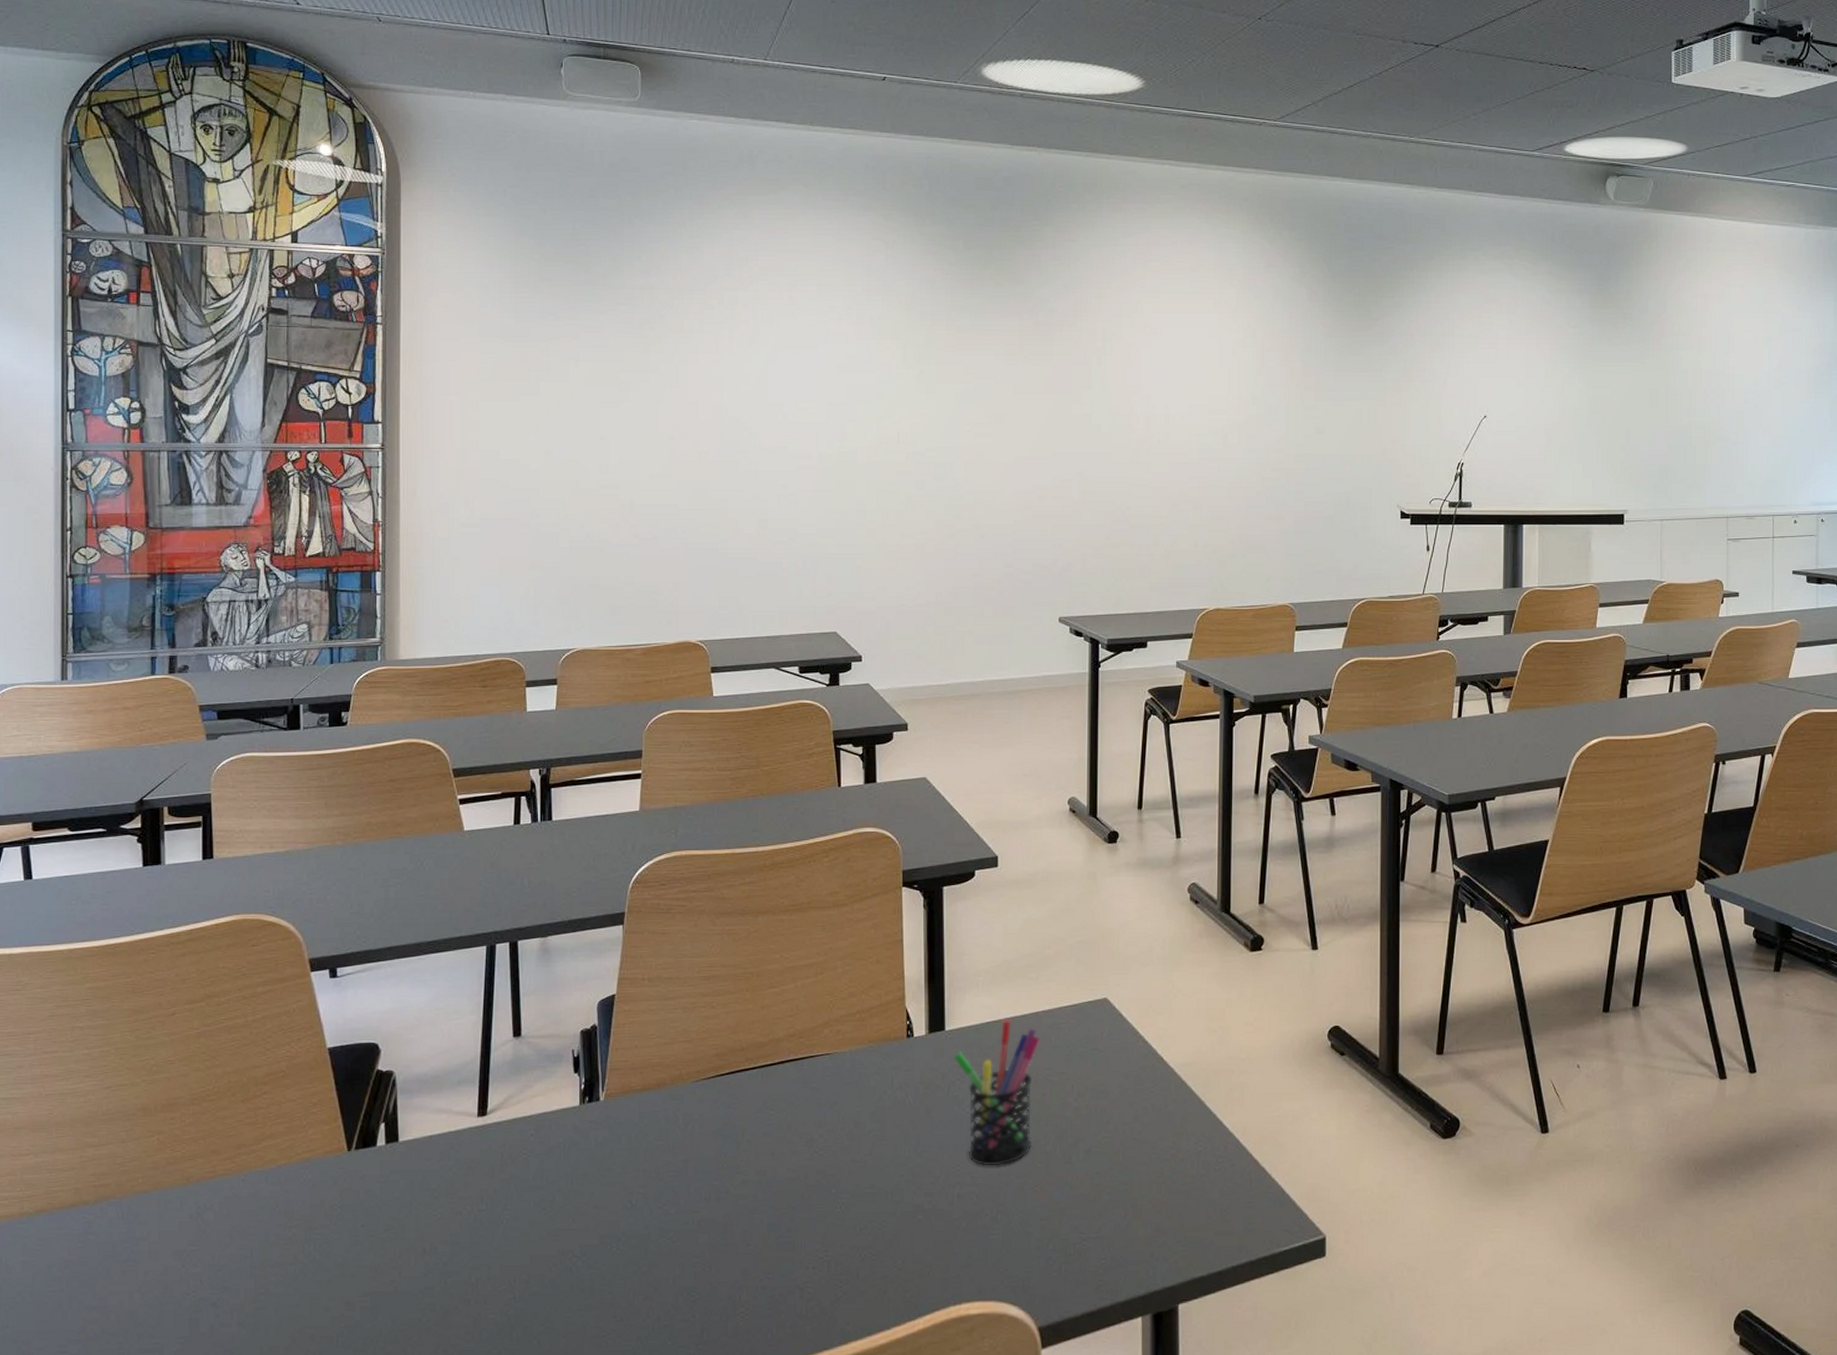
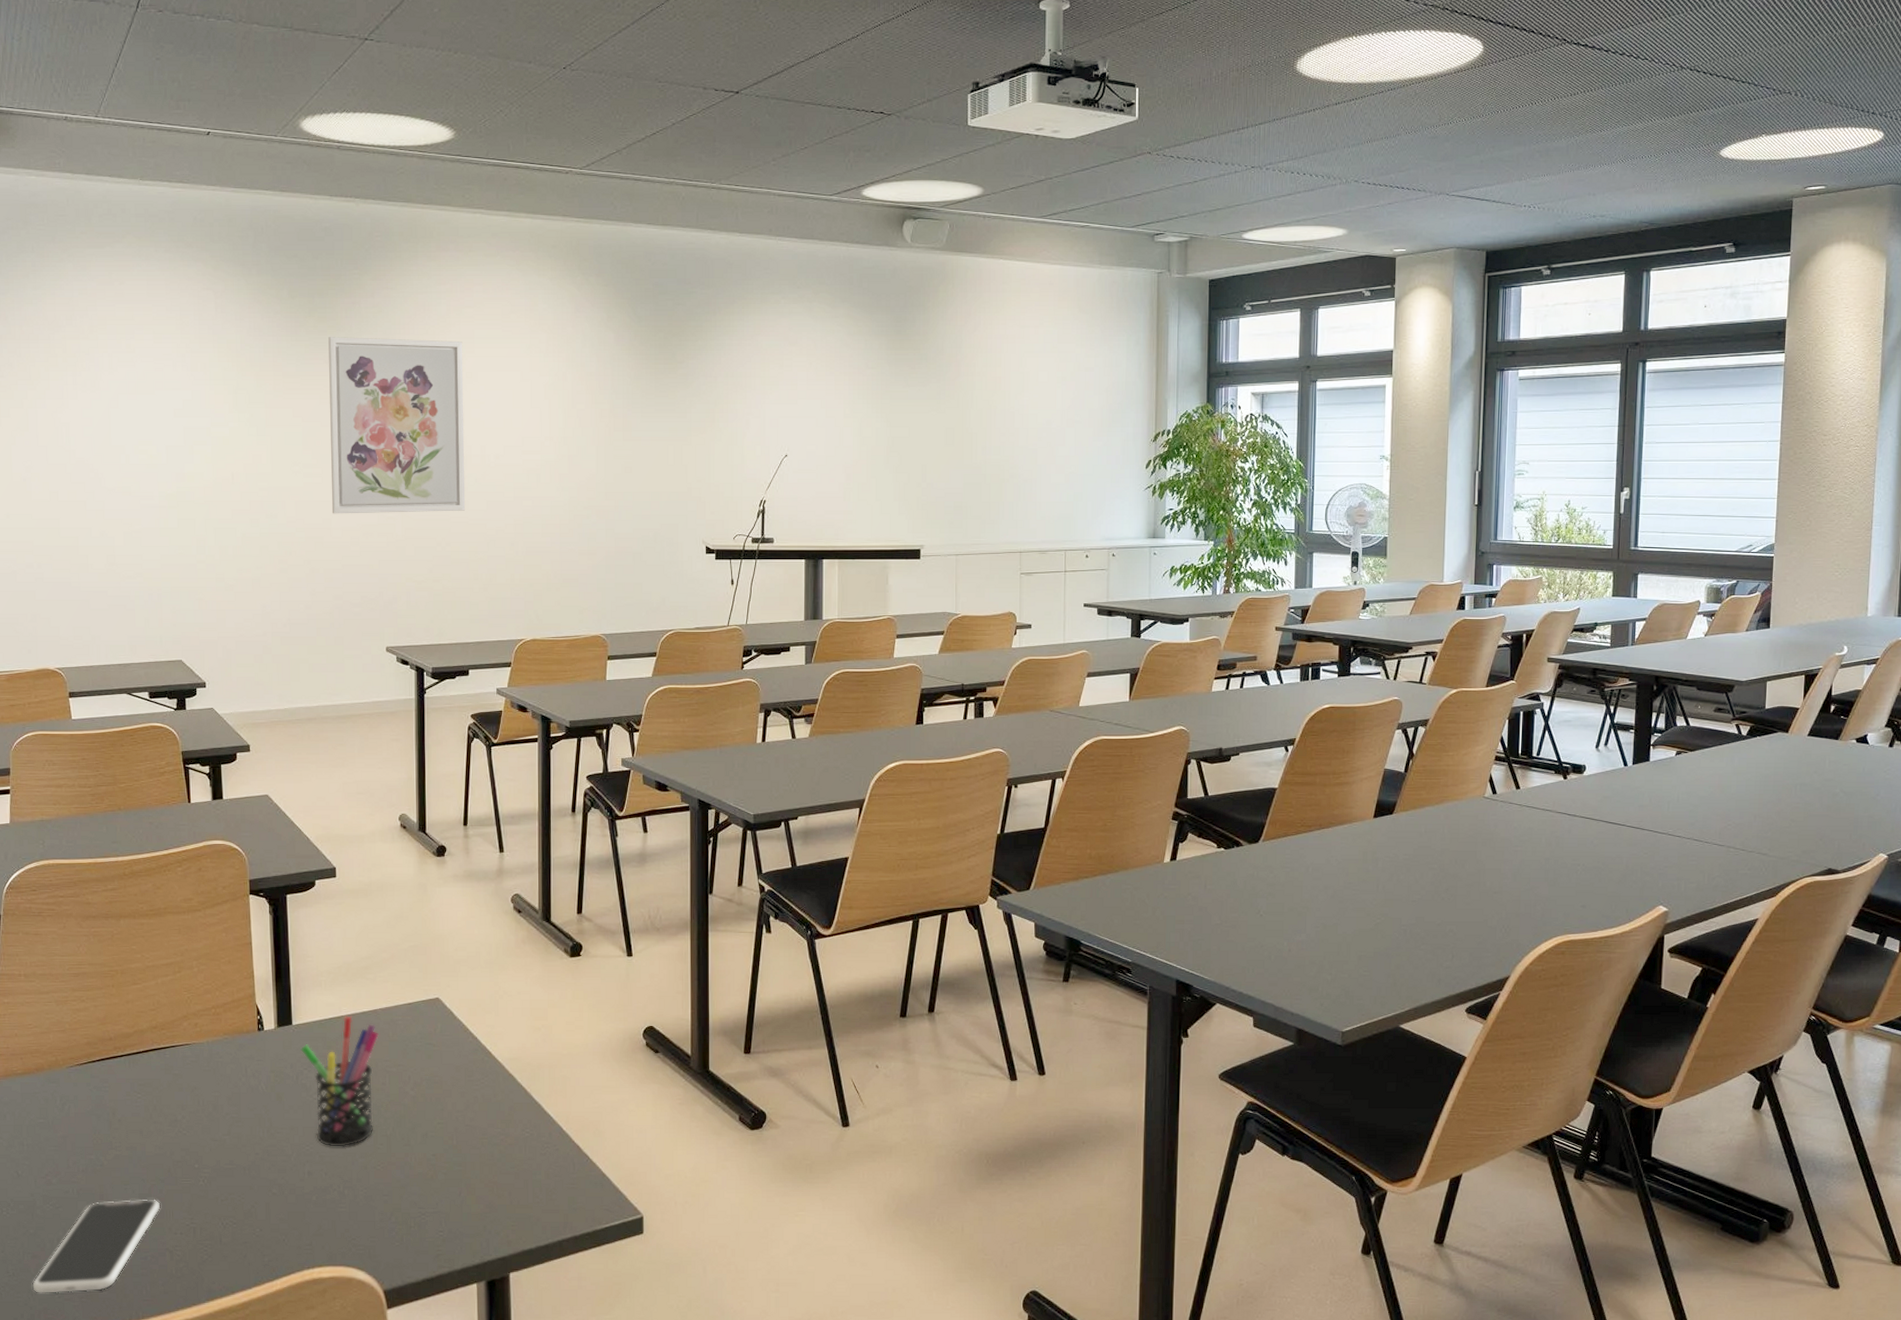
smartphone: none [642,1229,792,1340] -> present [32,1199,161,1293]
wall art: none [1004,290,1148,476] -> present [328,337,466,514]

